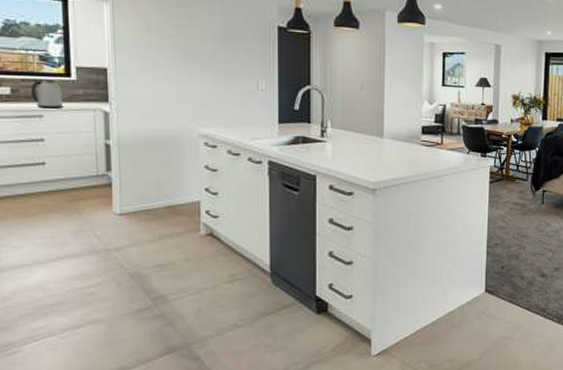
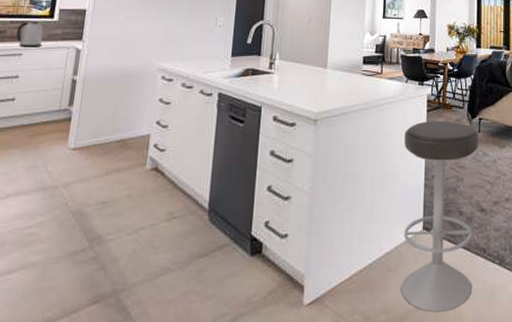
bar stool: none [464,192,542,361] -> present [400,121,479,312]

